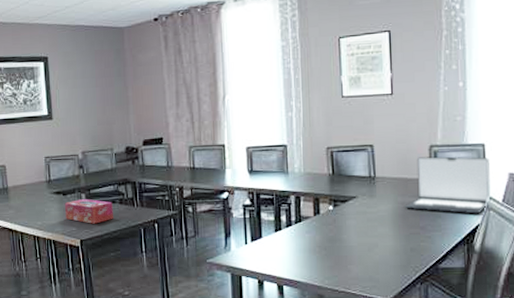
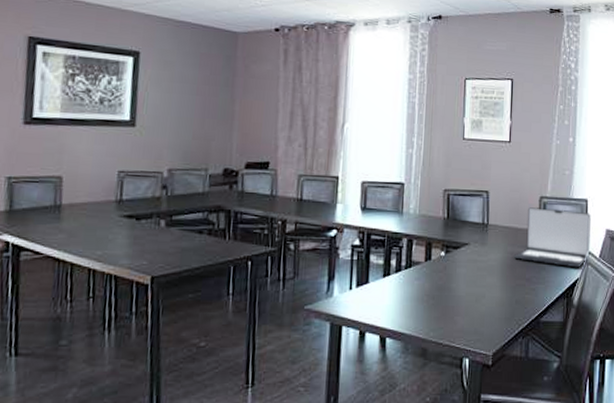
tissue box: present [64,198,113,224] -> none [136,225,199,258]

